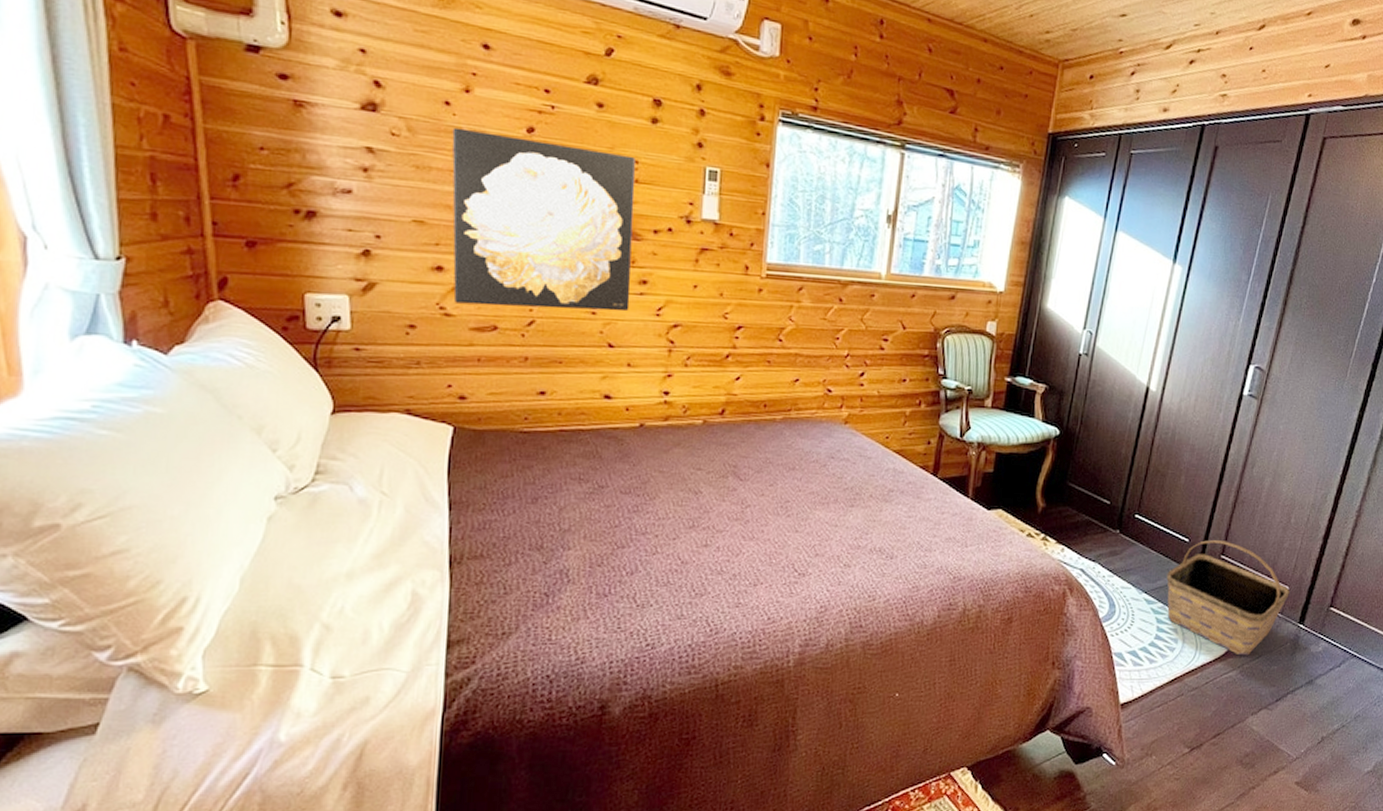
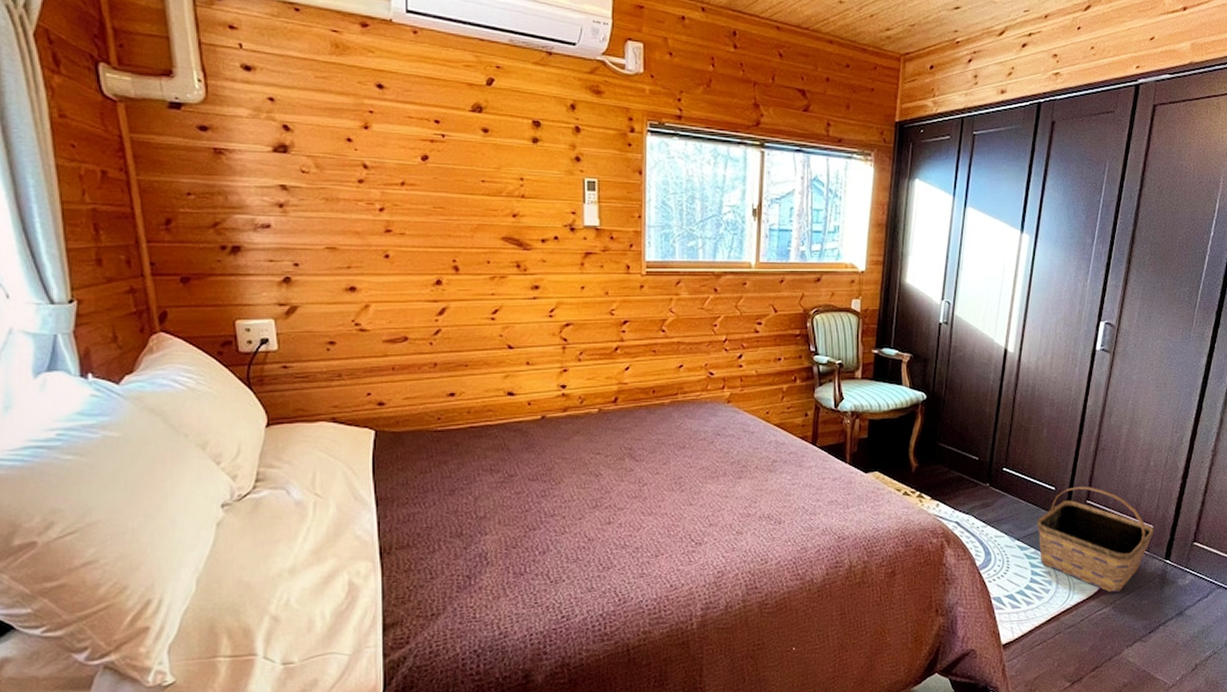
wall art: present [452,127,635,312] -> none [355,161,525,319]

